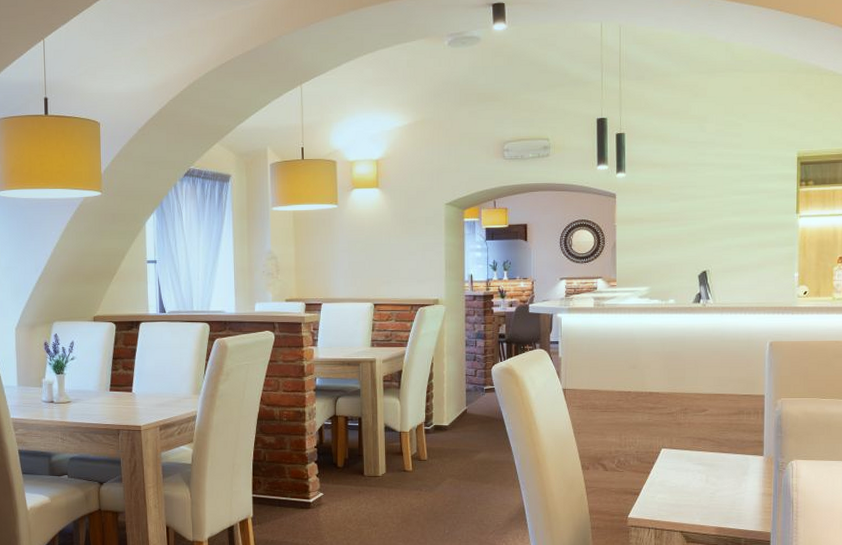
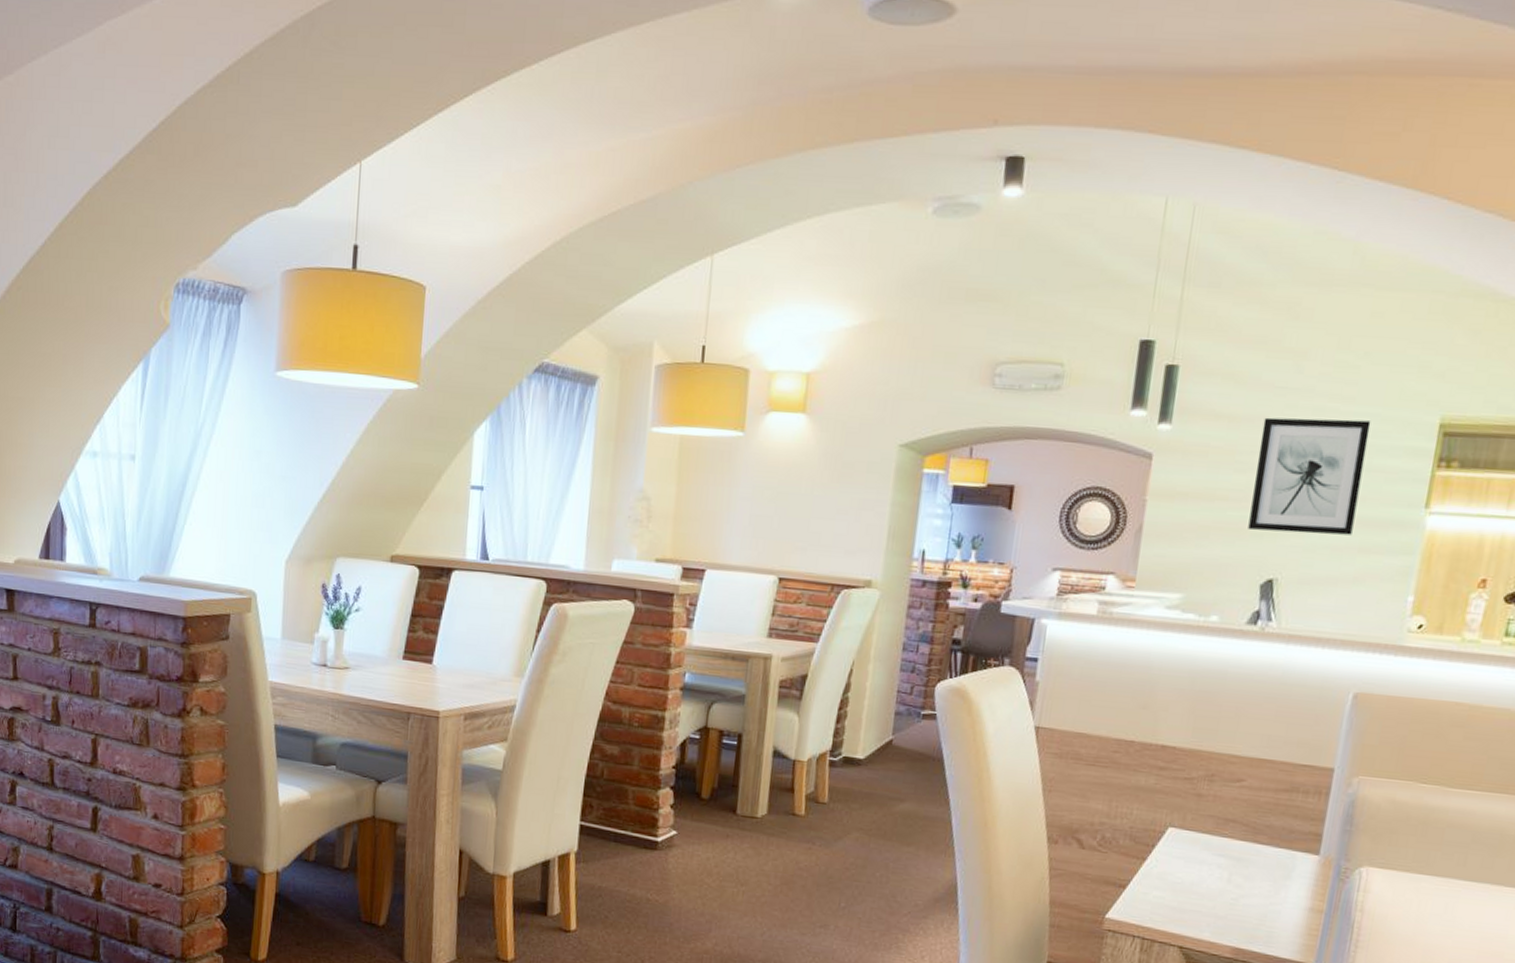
wall art: none [684,159,754,238] -> present [1248,417,1371,535]

